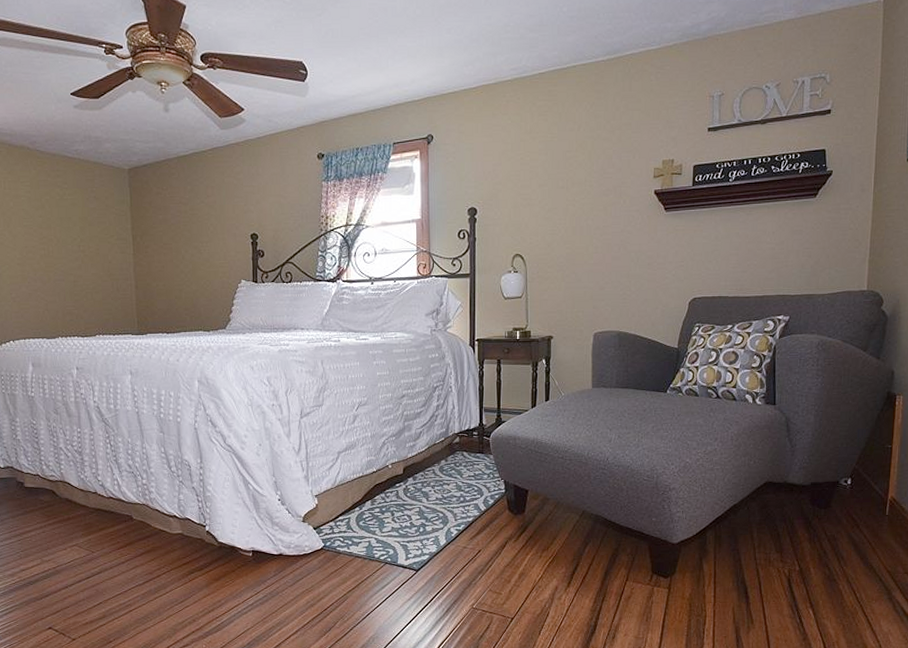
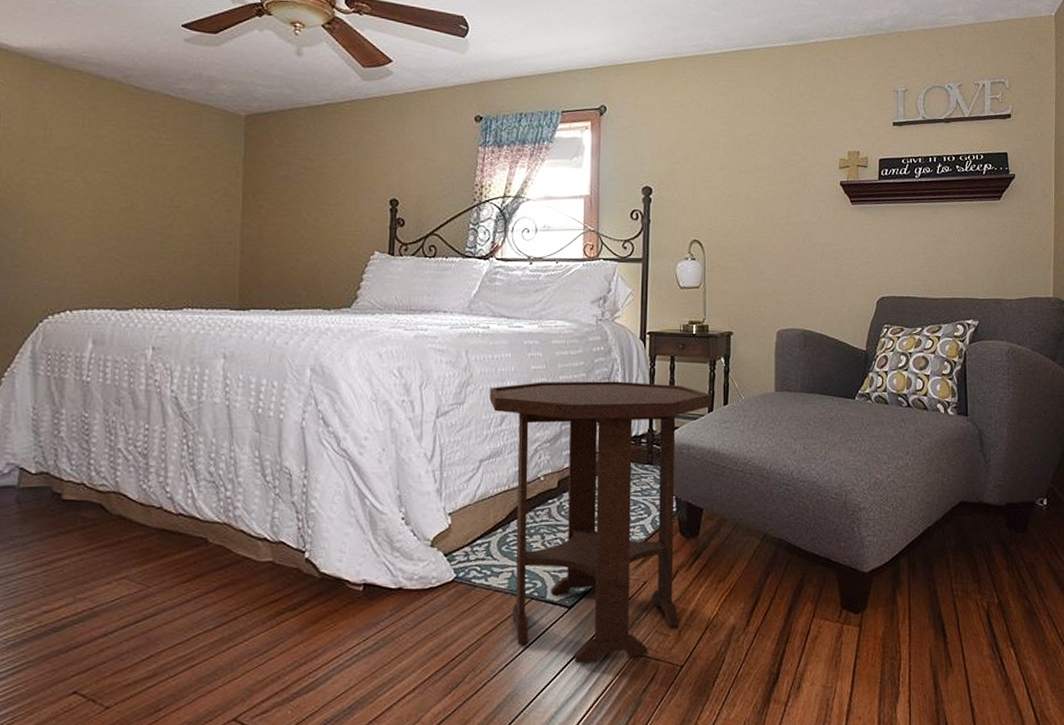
side table: none [343,383,534,615] -> present [489,381,711,664]

